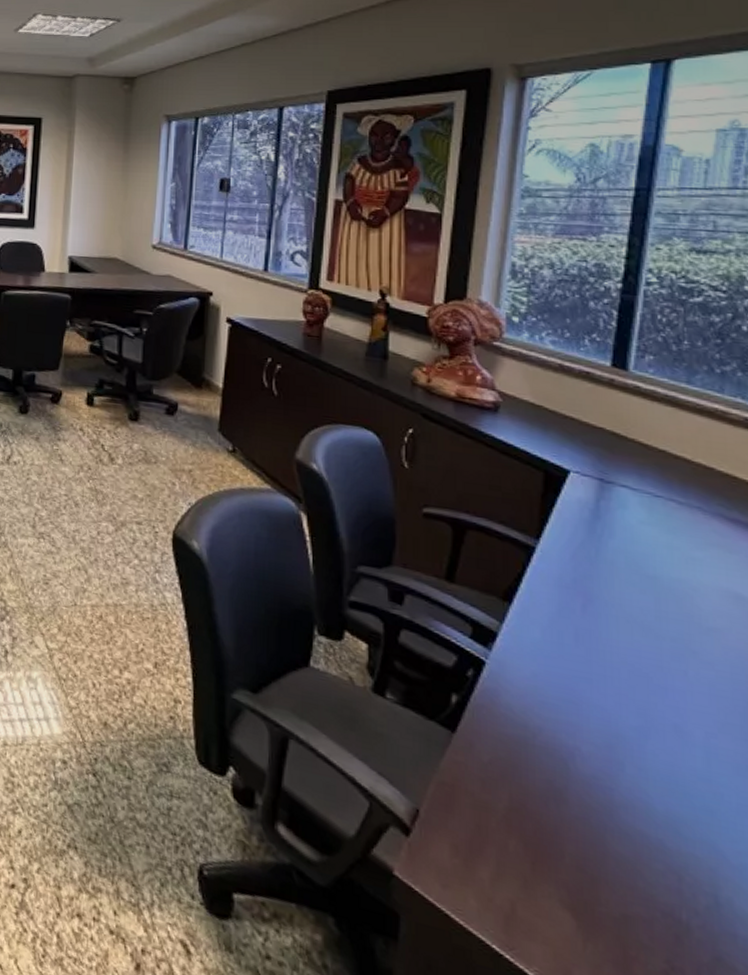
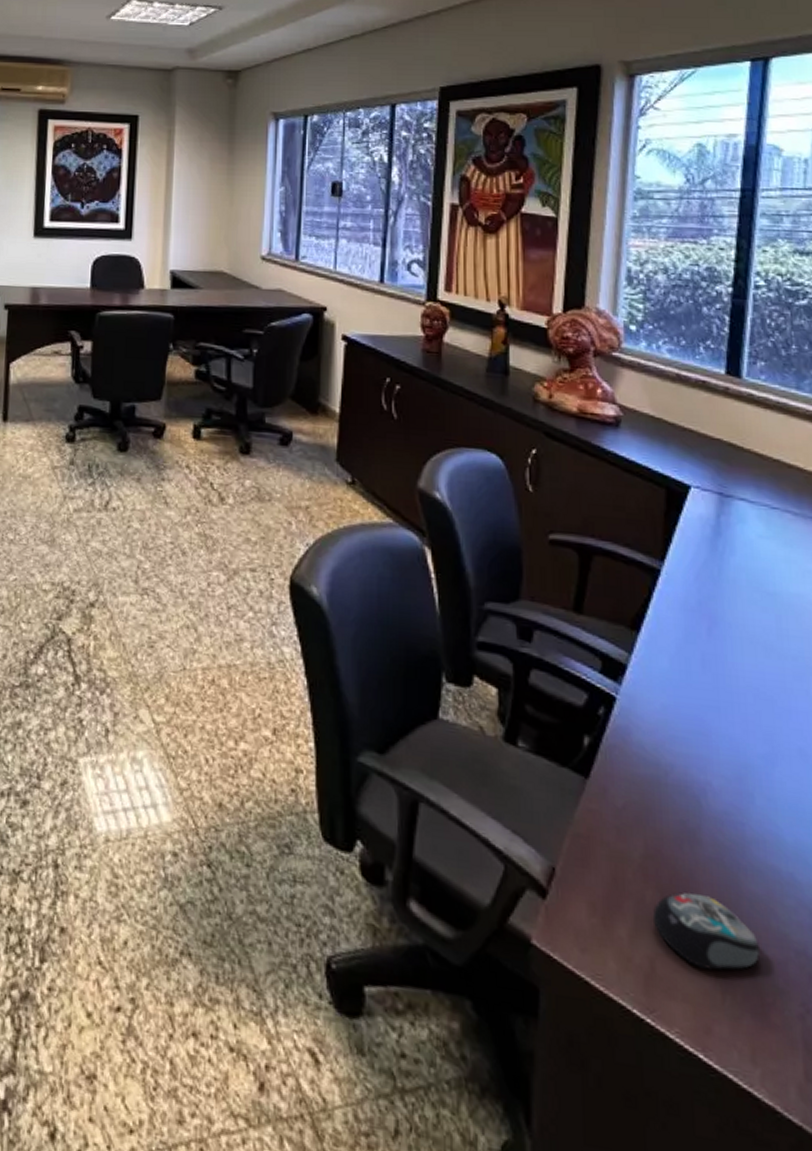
computer mouse: none [514,845,624,923] -> present [652,892,760,971]

